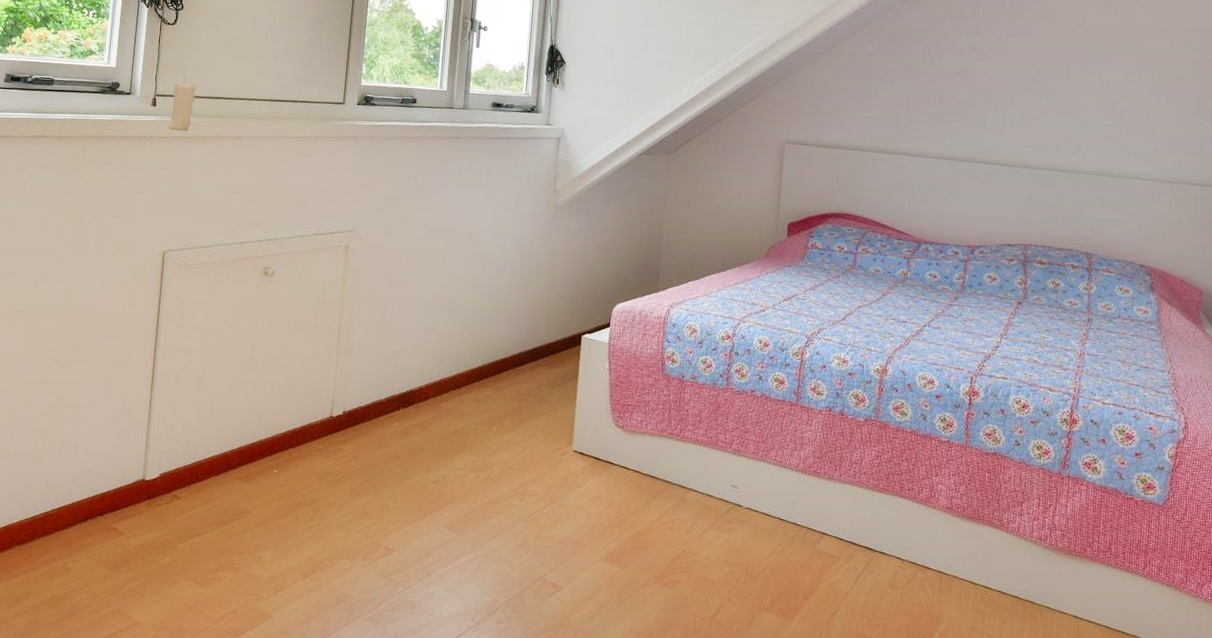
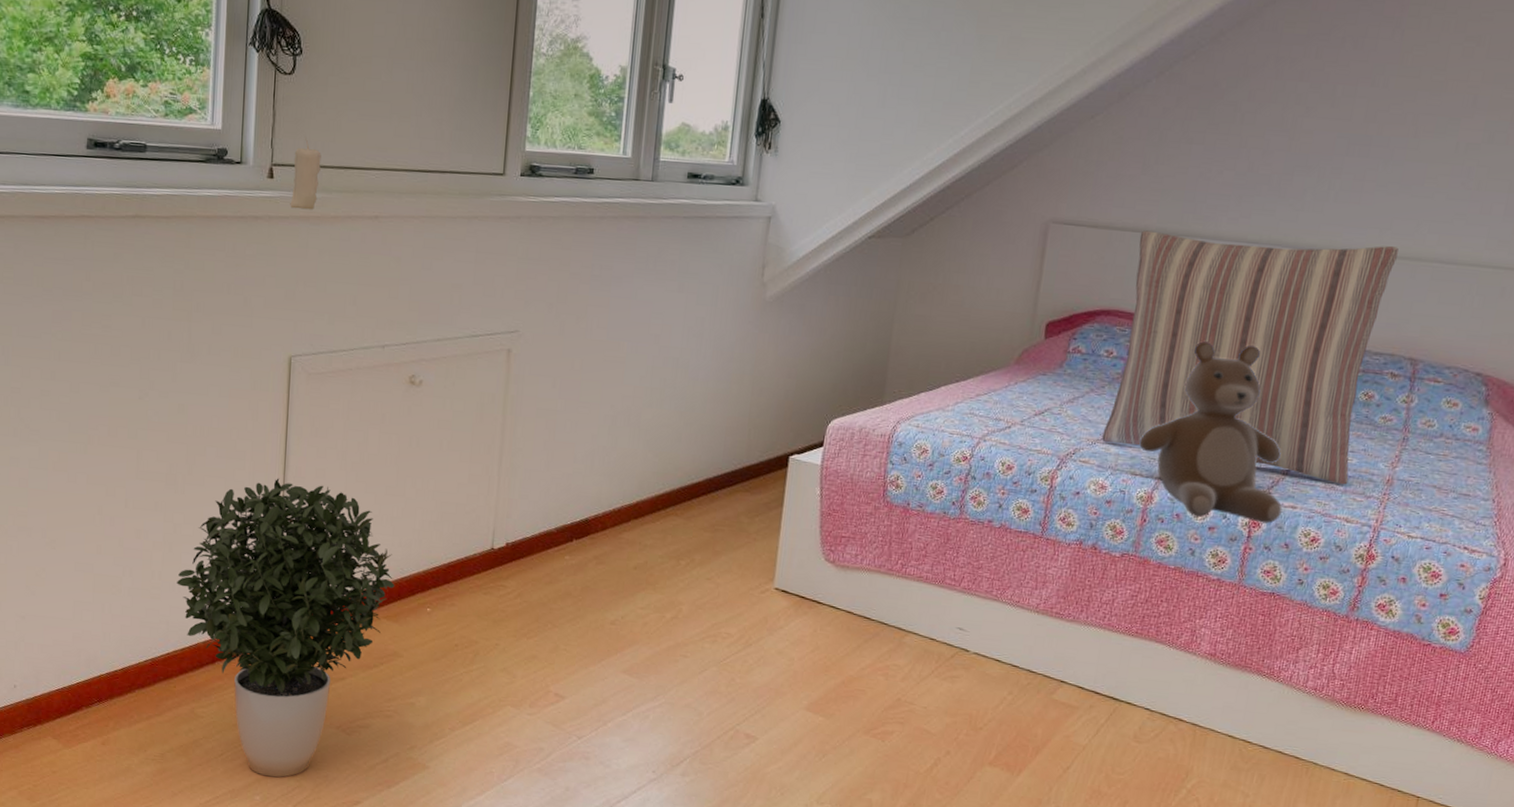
potted plant: none [57,355,247,628] -> present [177,478,395,778]
pillow: none [841,149,1065,359] -> present [1102,230,1399,485]
bear: none [871,239,996,393] -> present [1138,341,1283,524]

